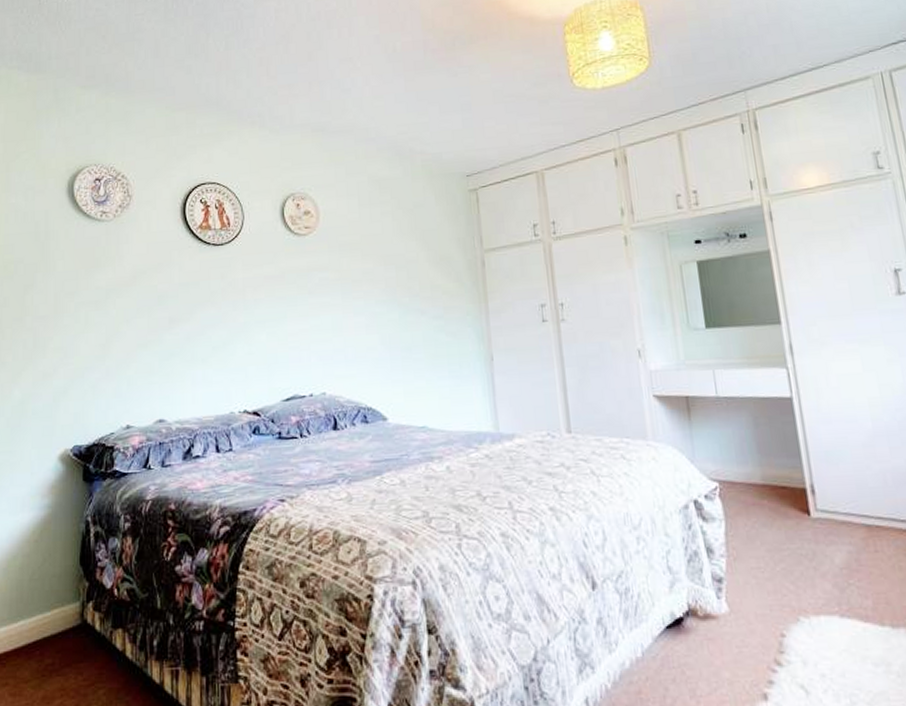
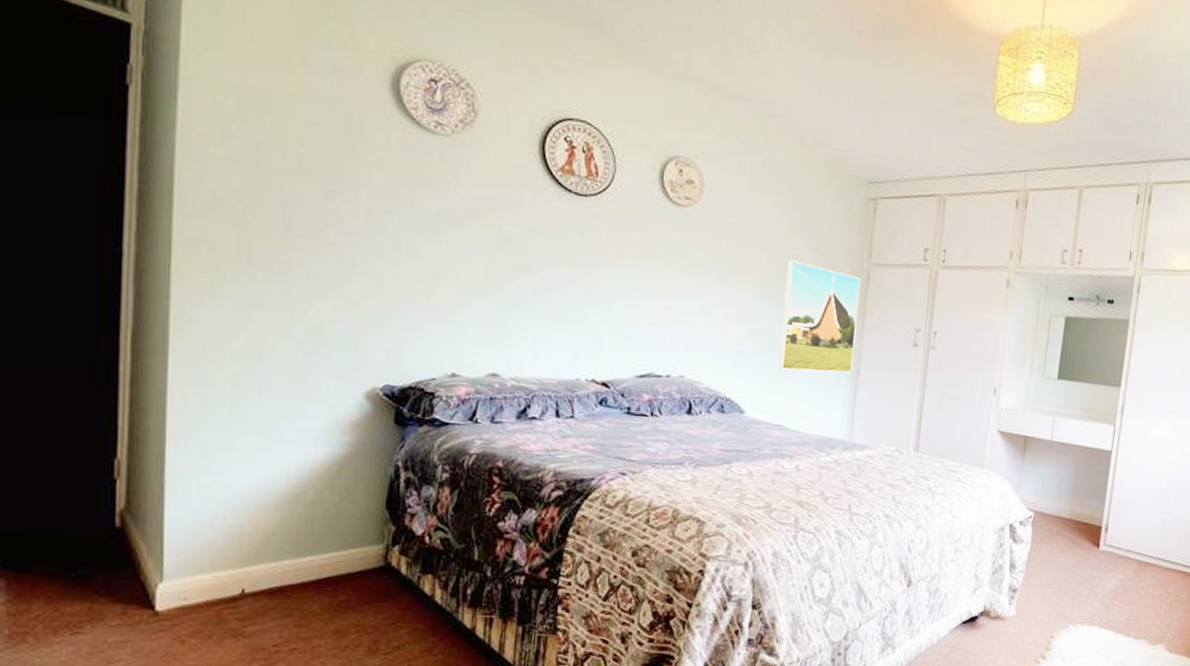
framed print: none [405,262,485,369] -> present [779,260,861,373]

